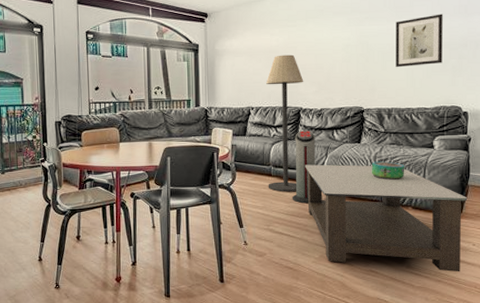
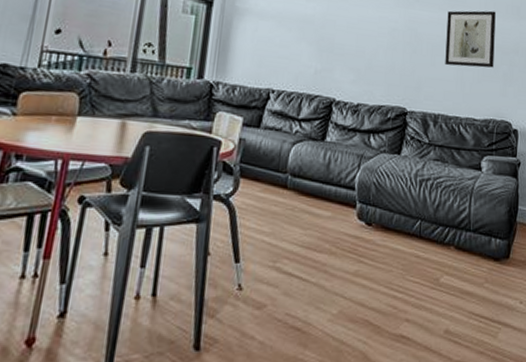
floor lamp: present [266,54,304,192] -> none [280,27,341,215]
air purifier: present [292,130,316,204] -> none [310,128,348,232]
coffee table: present [305,164,468,272] -> none [330,177,516,341]
decorative bowl: present [371,161,405,180] -> none [410,181,449,208]

